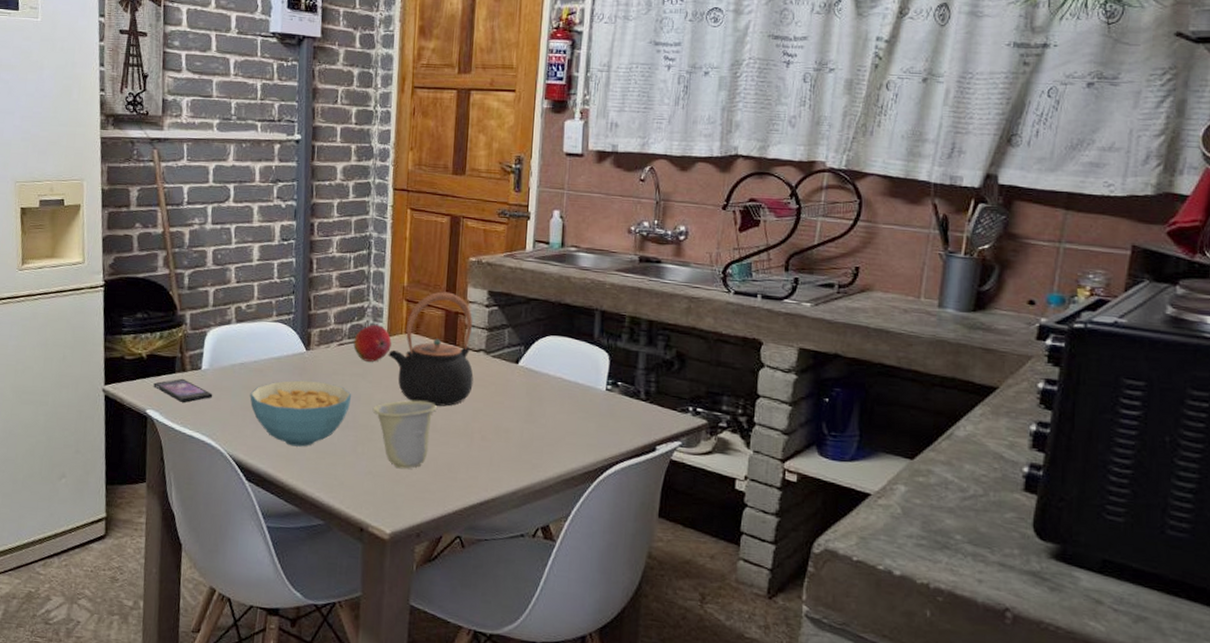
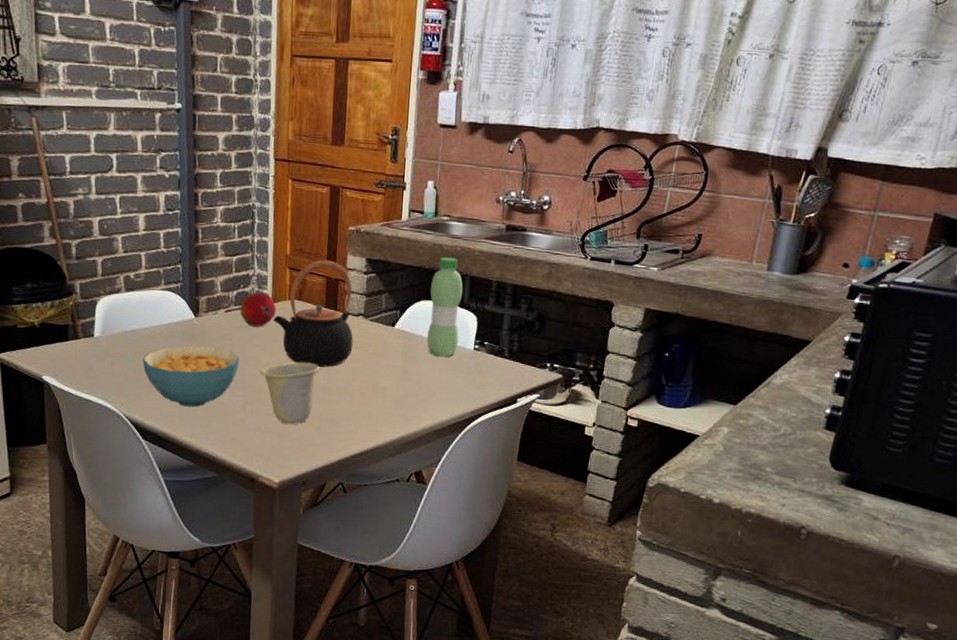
smartphone: present [153,378,213,403] -> none [48,345,107,369]
water bottle: none [554,290,593,398] -> present [427,257,463,357]

